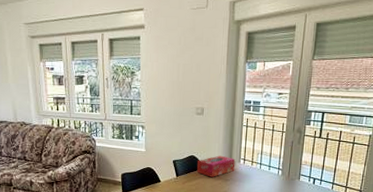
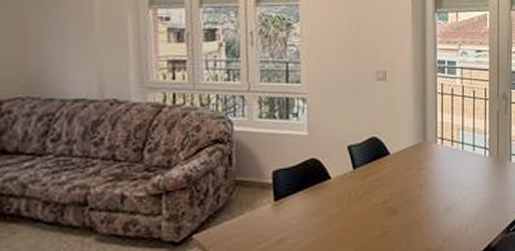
tissue box: present [197,155,236,177] -> none [381,135,431,166]

